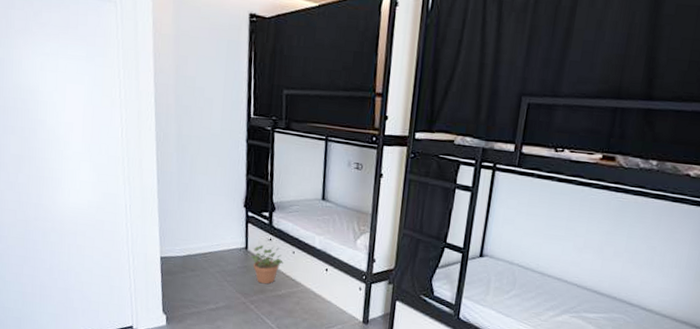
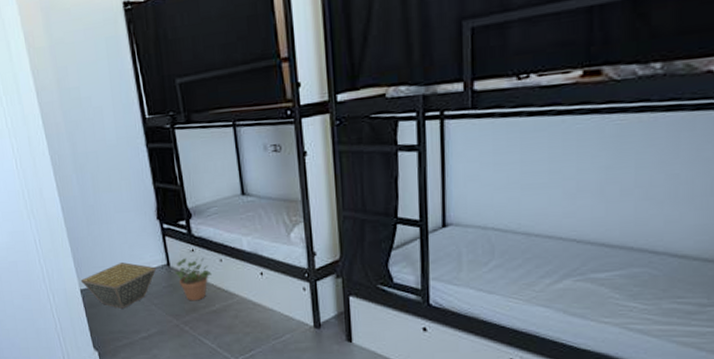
basket: none [162,239,235,280] -> present [80,262,157,309]

